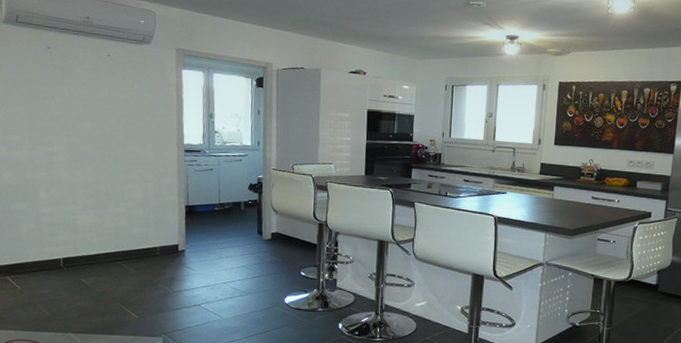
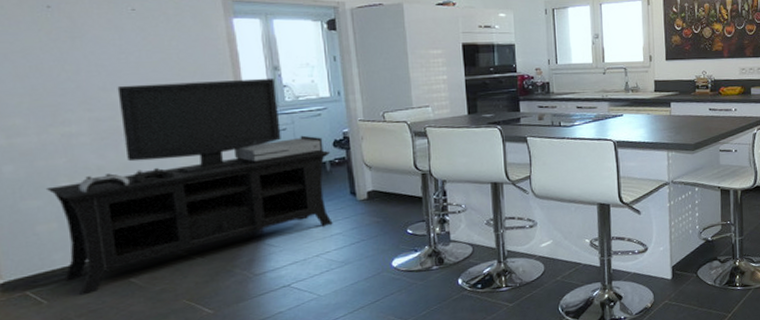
media console: none [29,117,245,287] -> present [45,77,333,296]

